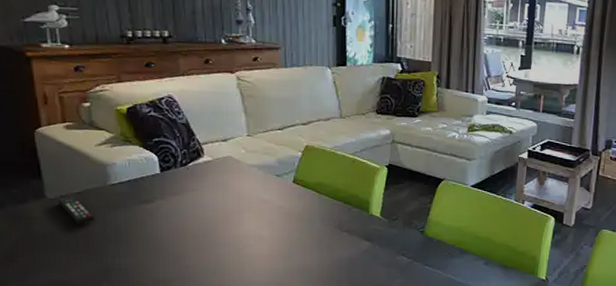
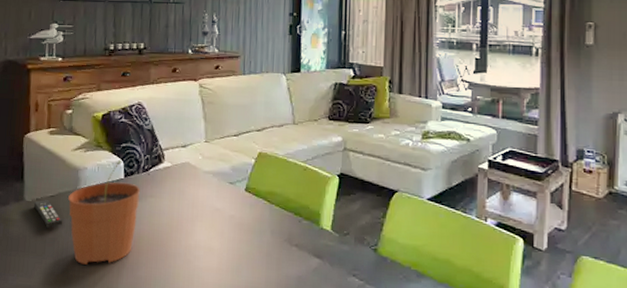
plant pot: none [97,154,180,258] -> present [67,159,141,265]

